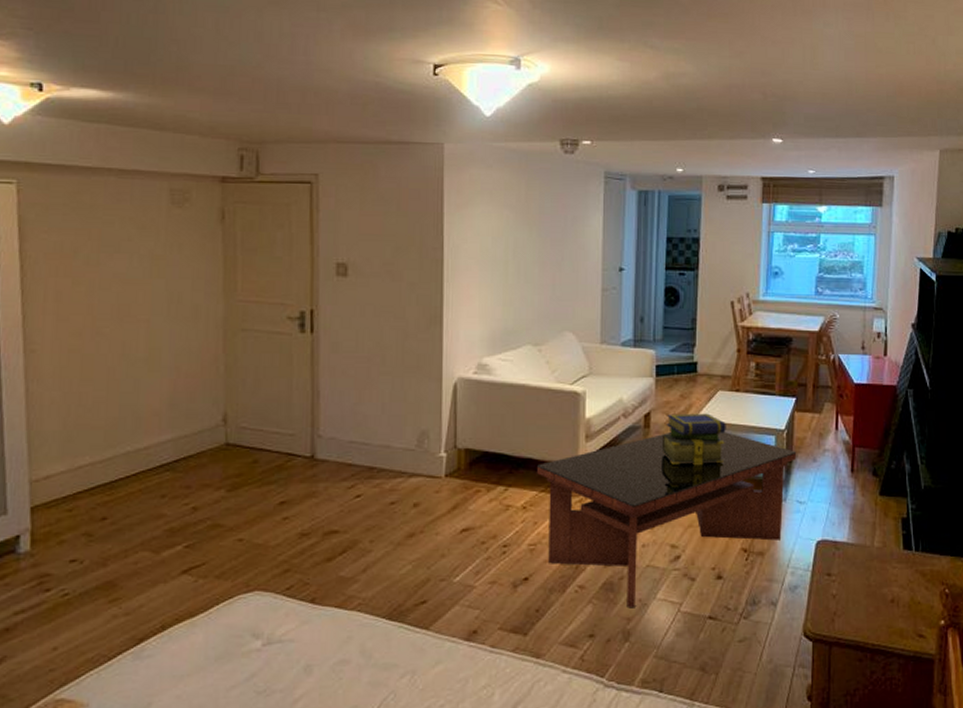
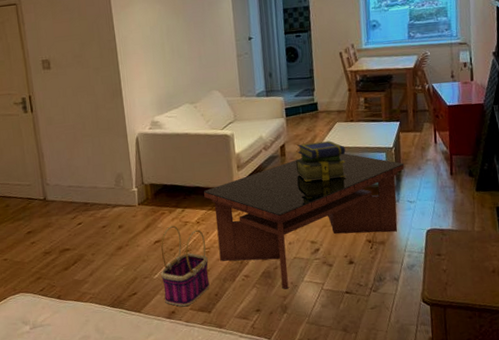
basket: none [464,509,532,625] -> present [160,225,210,307]

